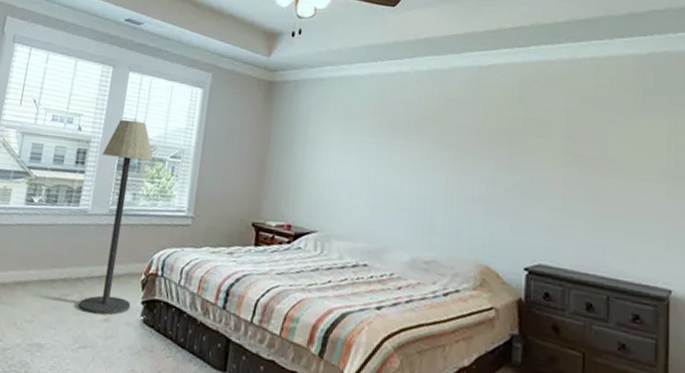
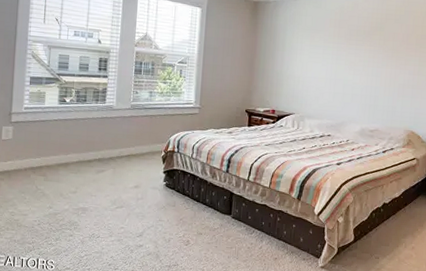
floor lamp: present [78,119,153,316] -> none [113,33,164,184]

